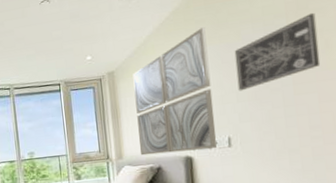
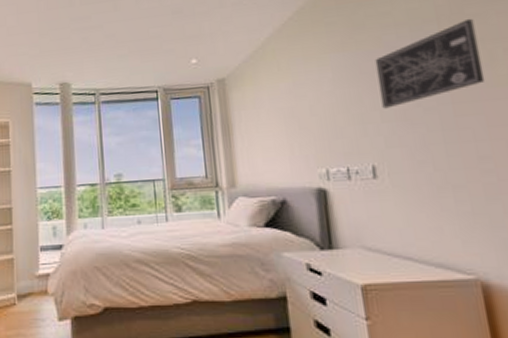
wall art: present [132,27,217,156] -> none [248,30,359,185]

